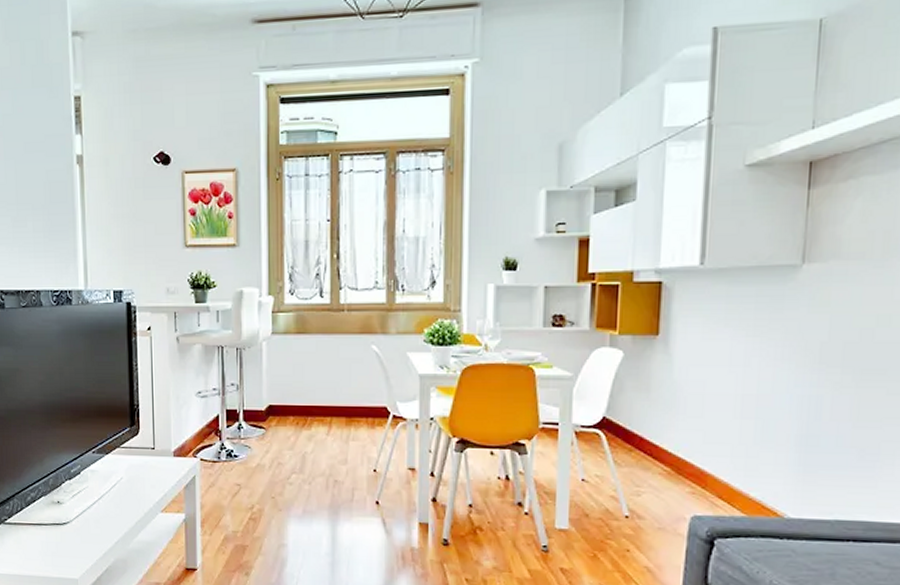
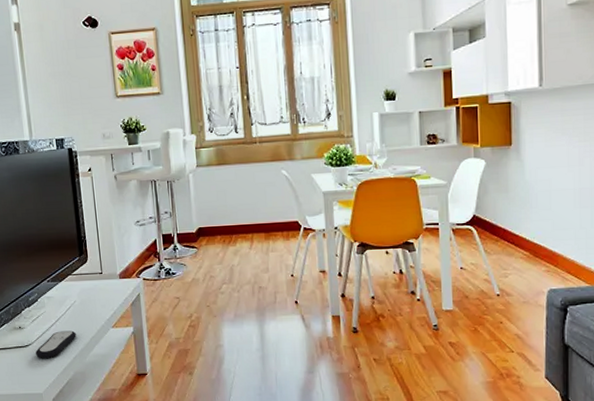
remote control: none [74,510,120,540] -> present [35,330,76,358]

